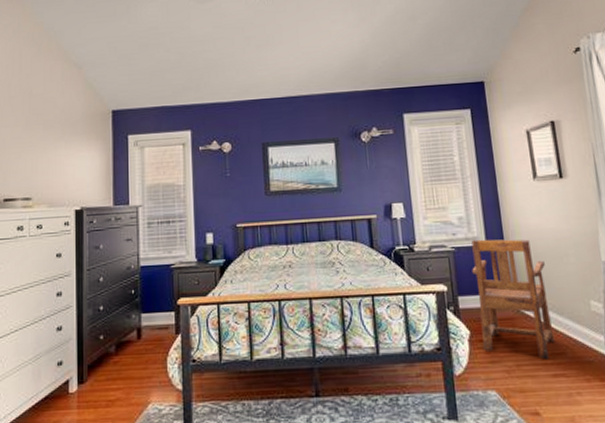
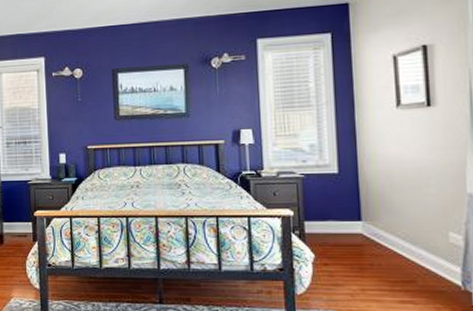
armchair: present [471,239,555,360] -> none [321,167,405,286]

